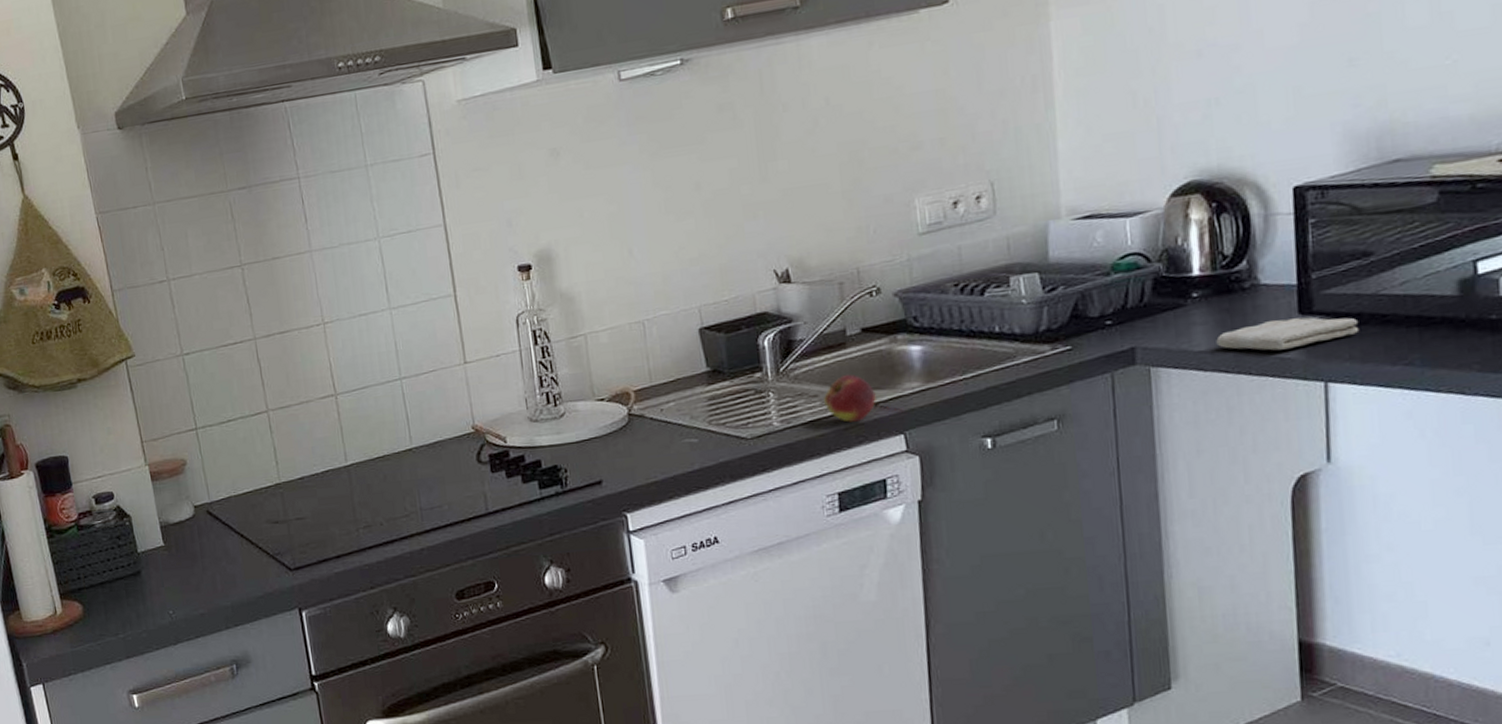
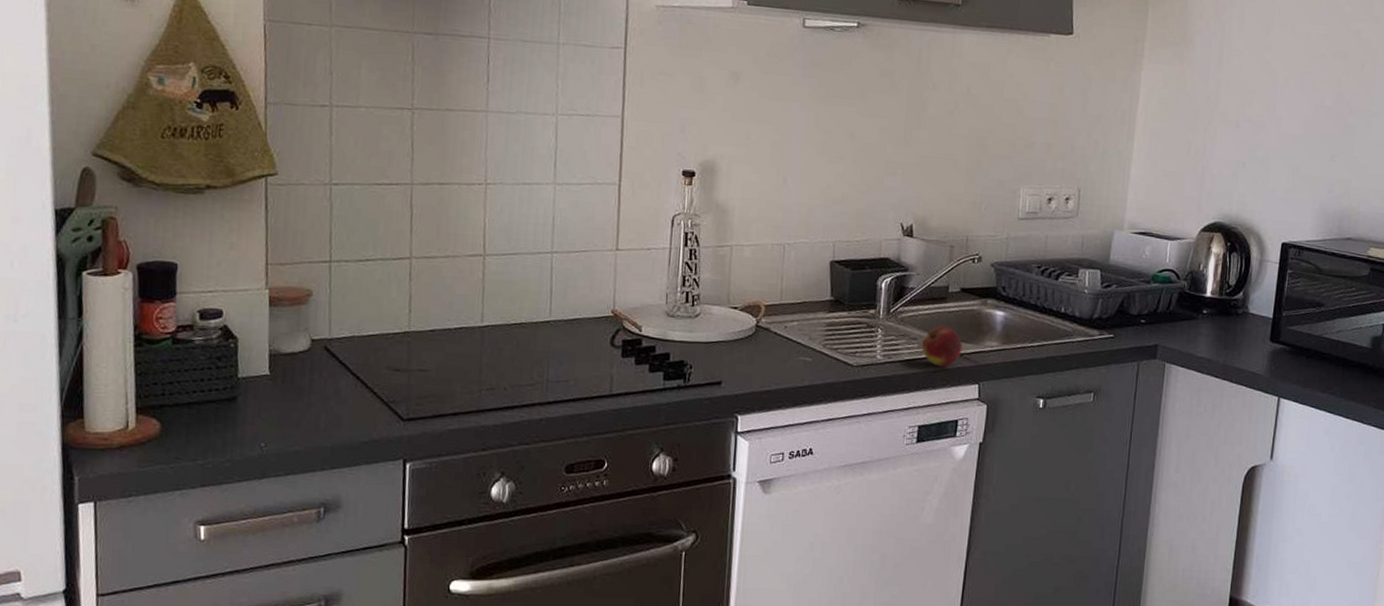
washcloth: present [1216,317,1360,351] -> none [1213,342,1307,367]

